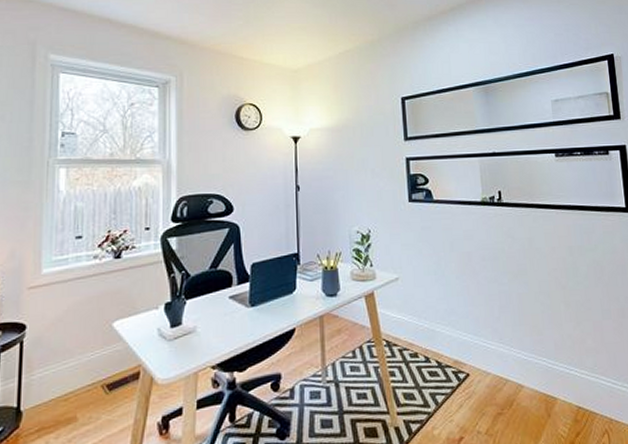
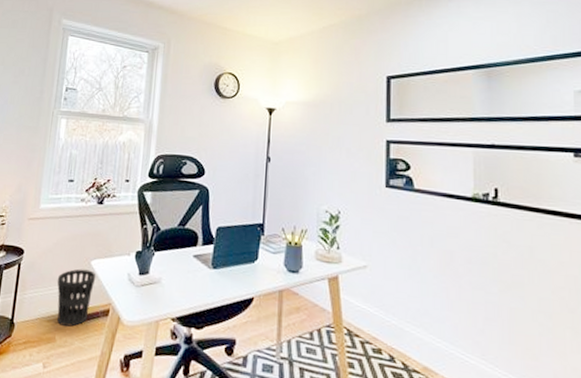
wastebasket: none [72,333,121,401] -> present [57,268,96,327]

